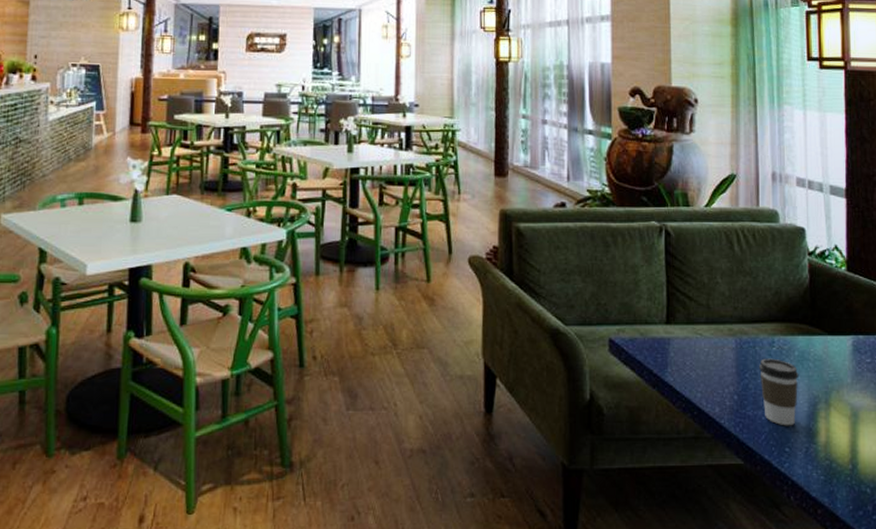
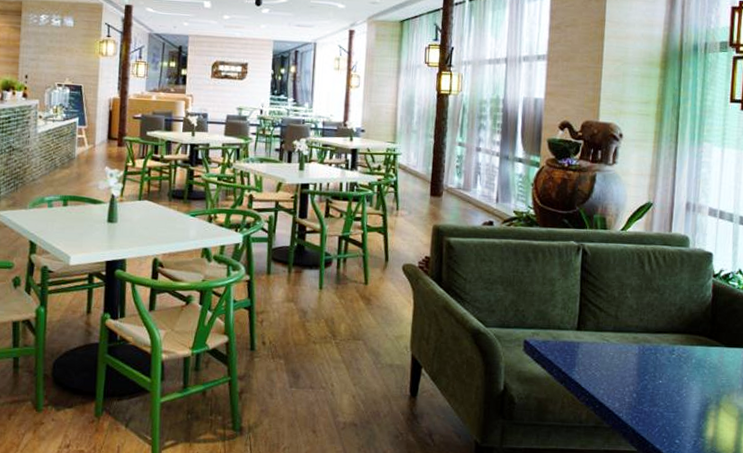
coffee cup: present [759,358,799,426] -> none [658,364,694,422]

